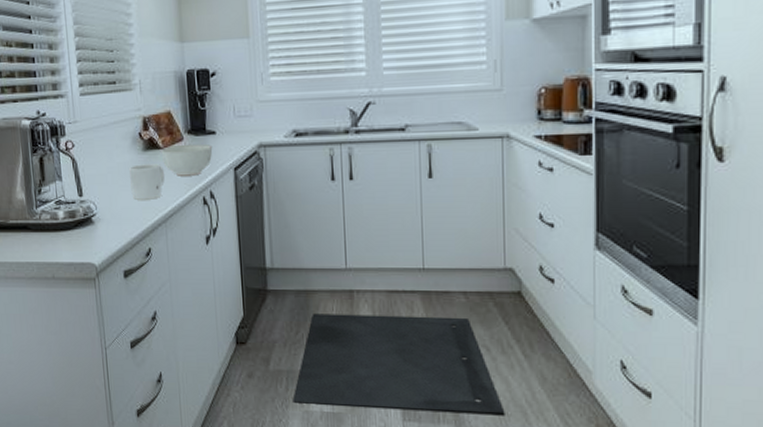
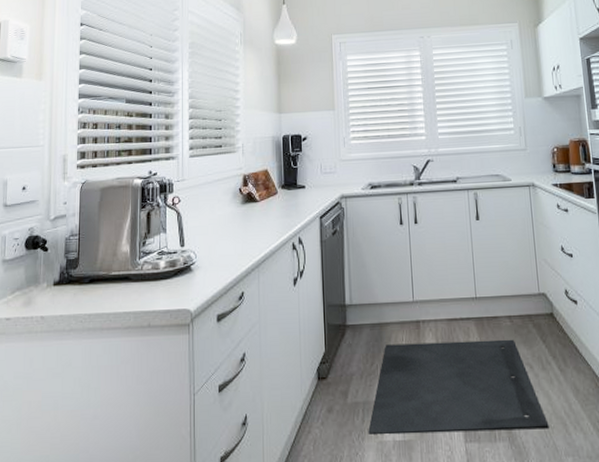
mug: present [128,164,166,200] -> none [228,215,260,248]
bowl: present [161,143,213,176] -> none [258,196,302,225]

